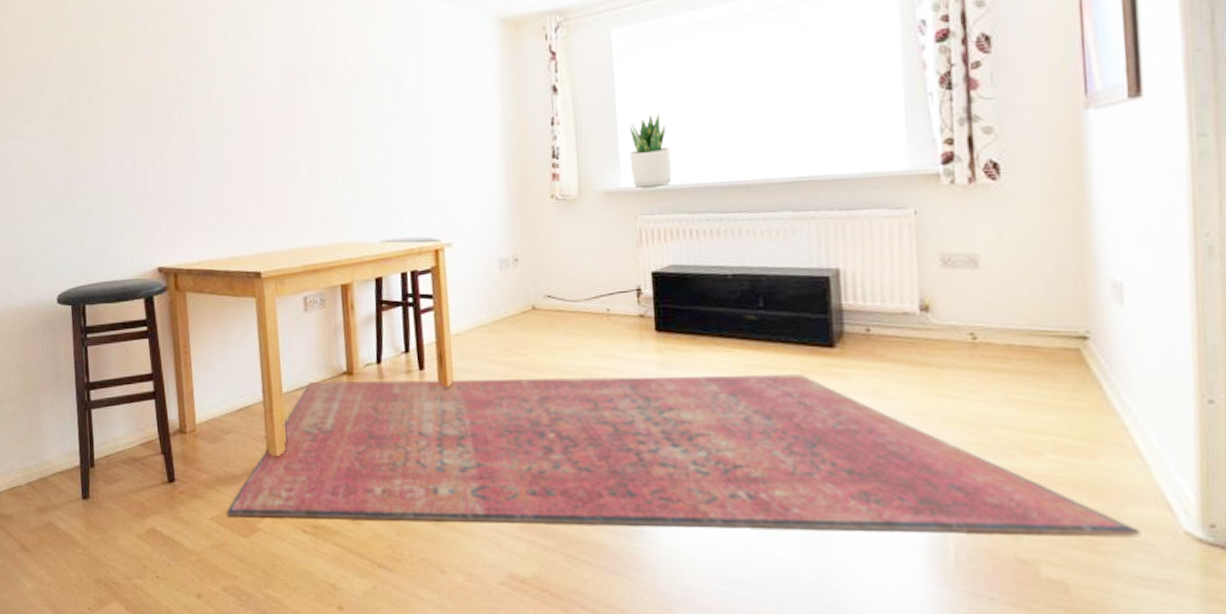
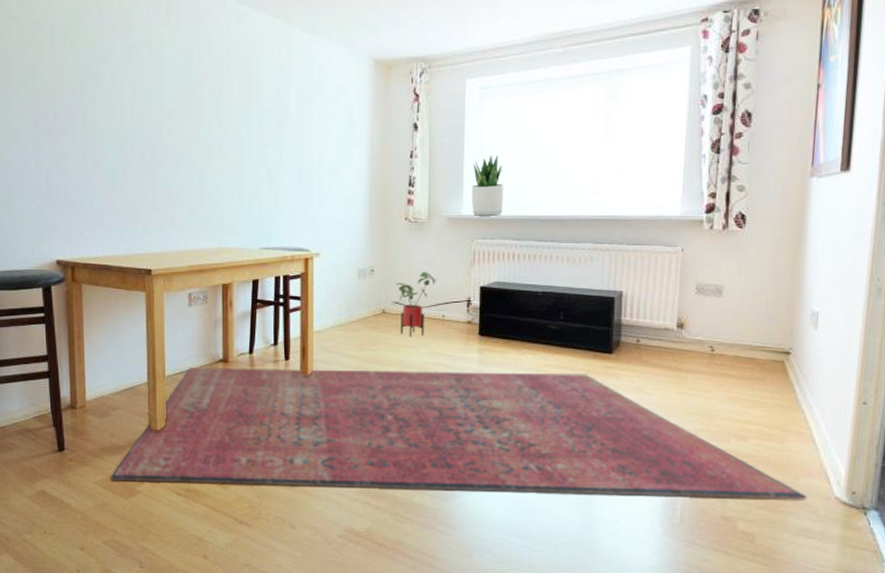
house plant: none [546,256,597,336] -> present [396,271,437,336]

